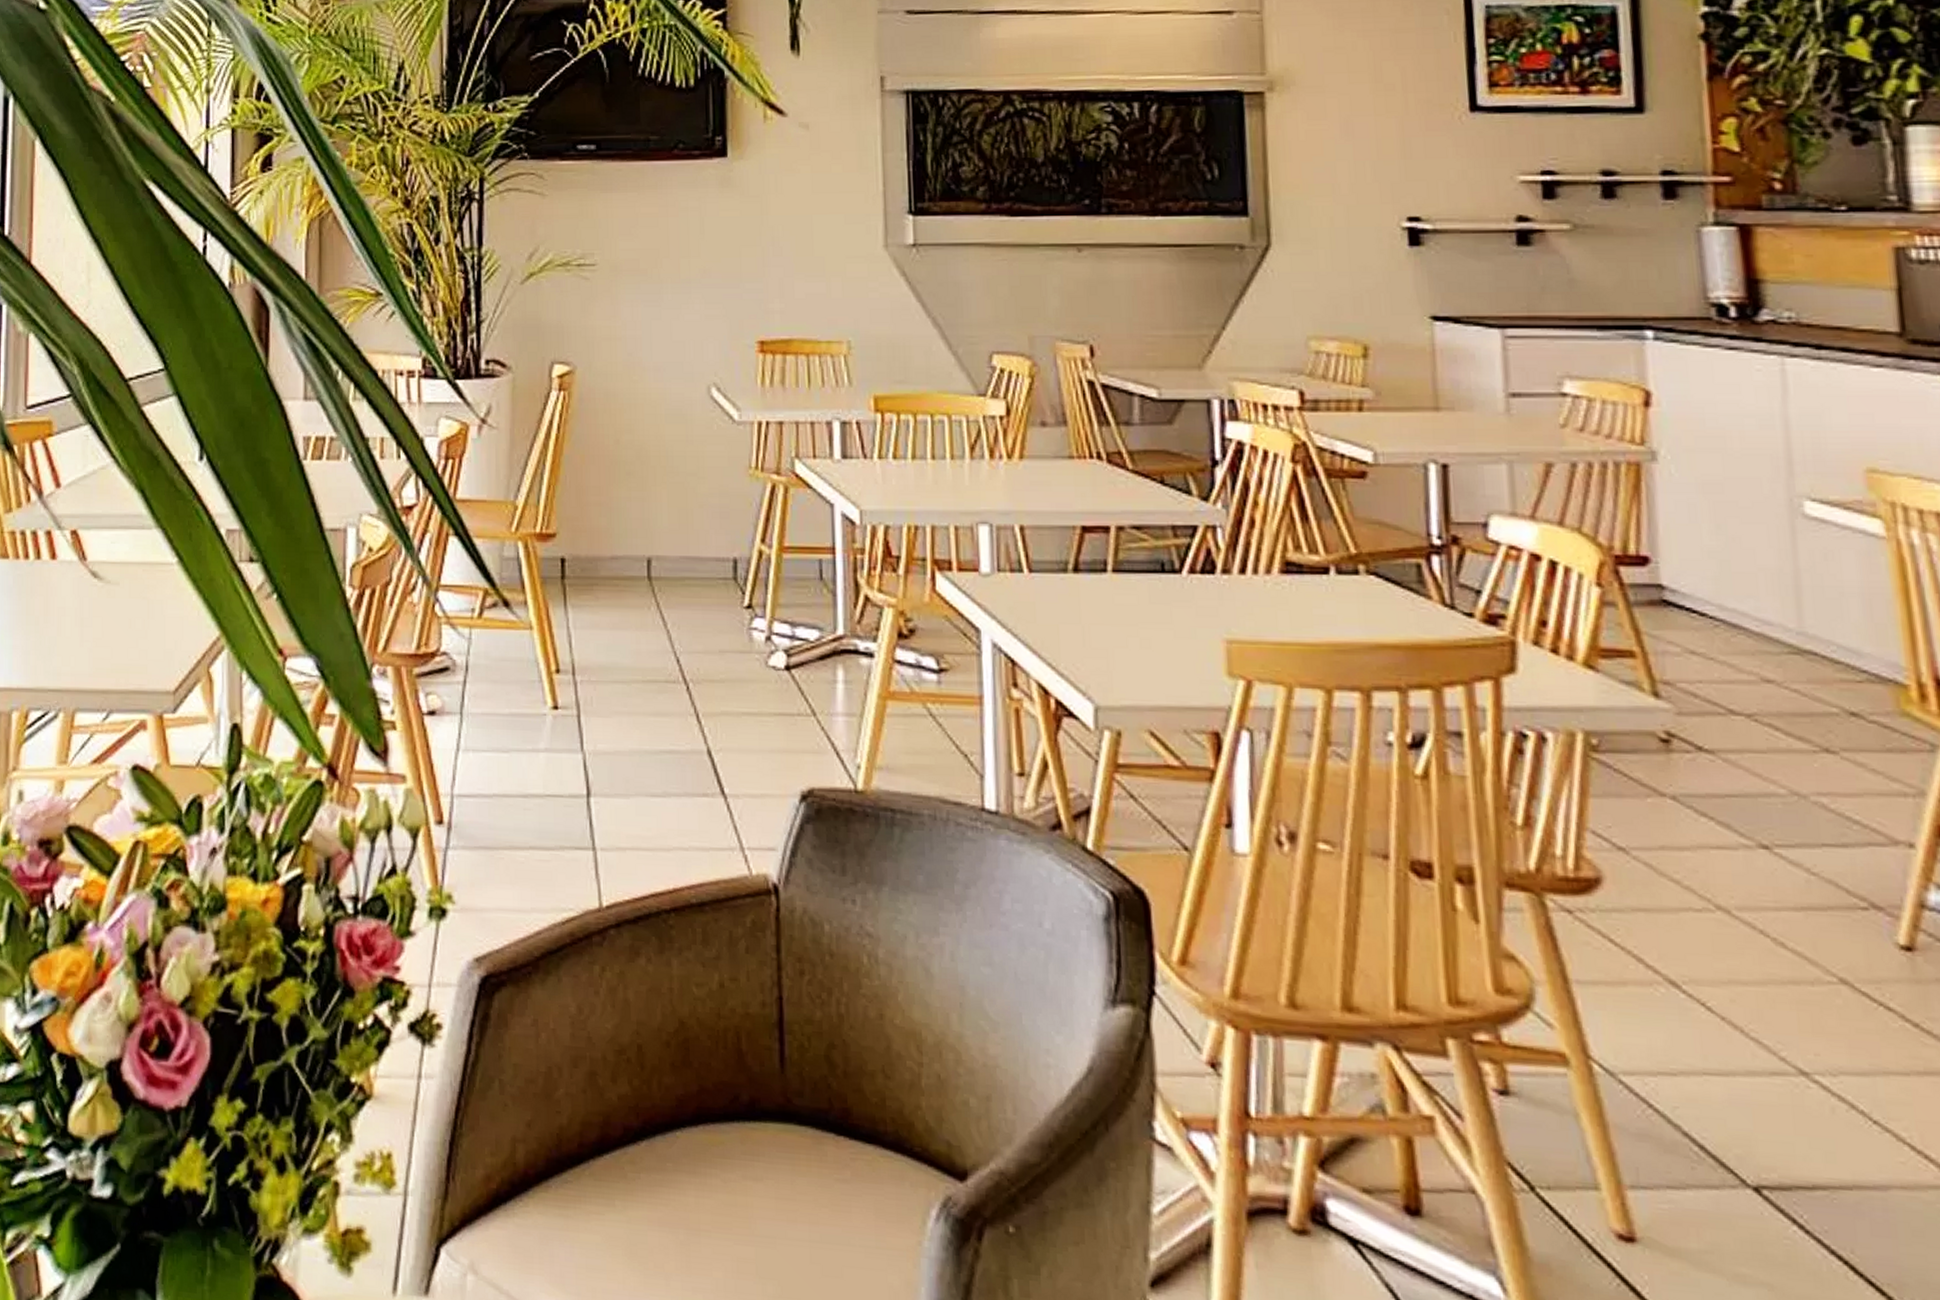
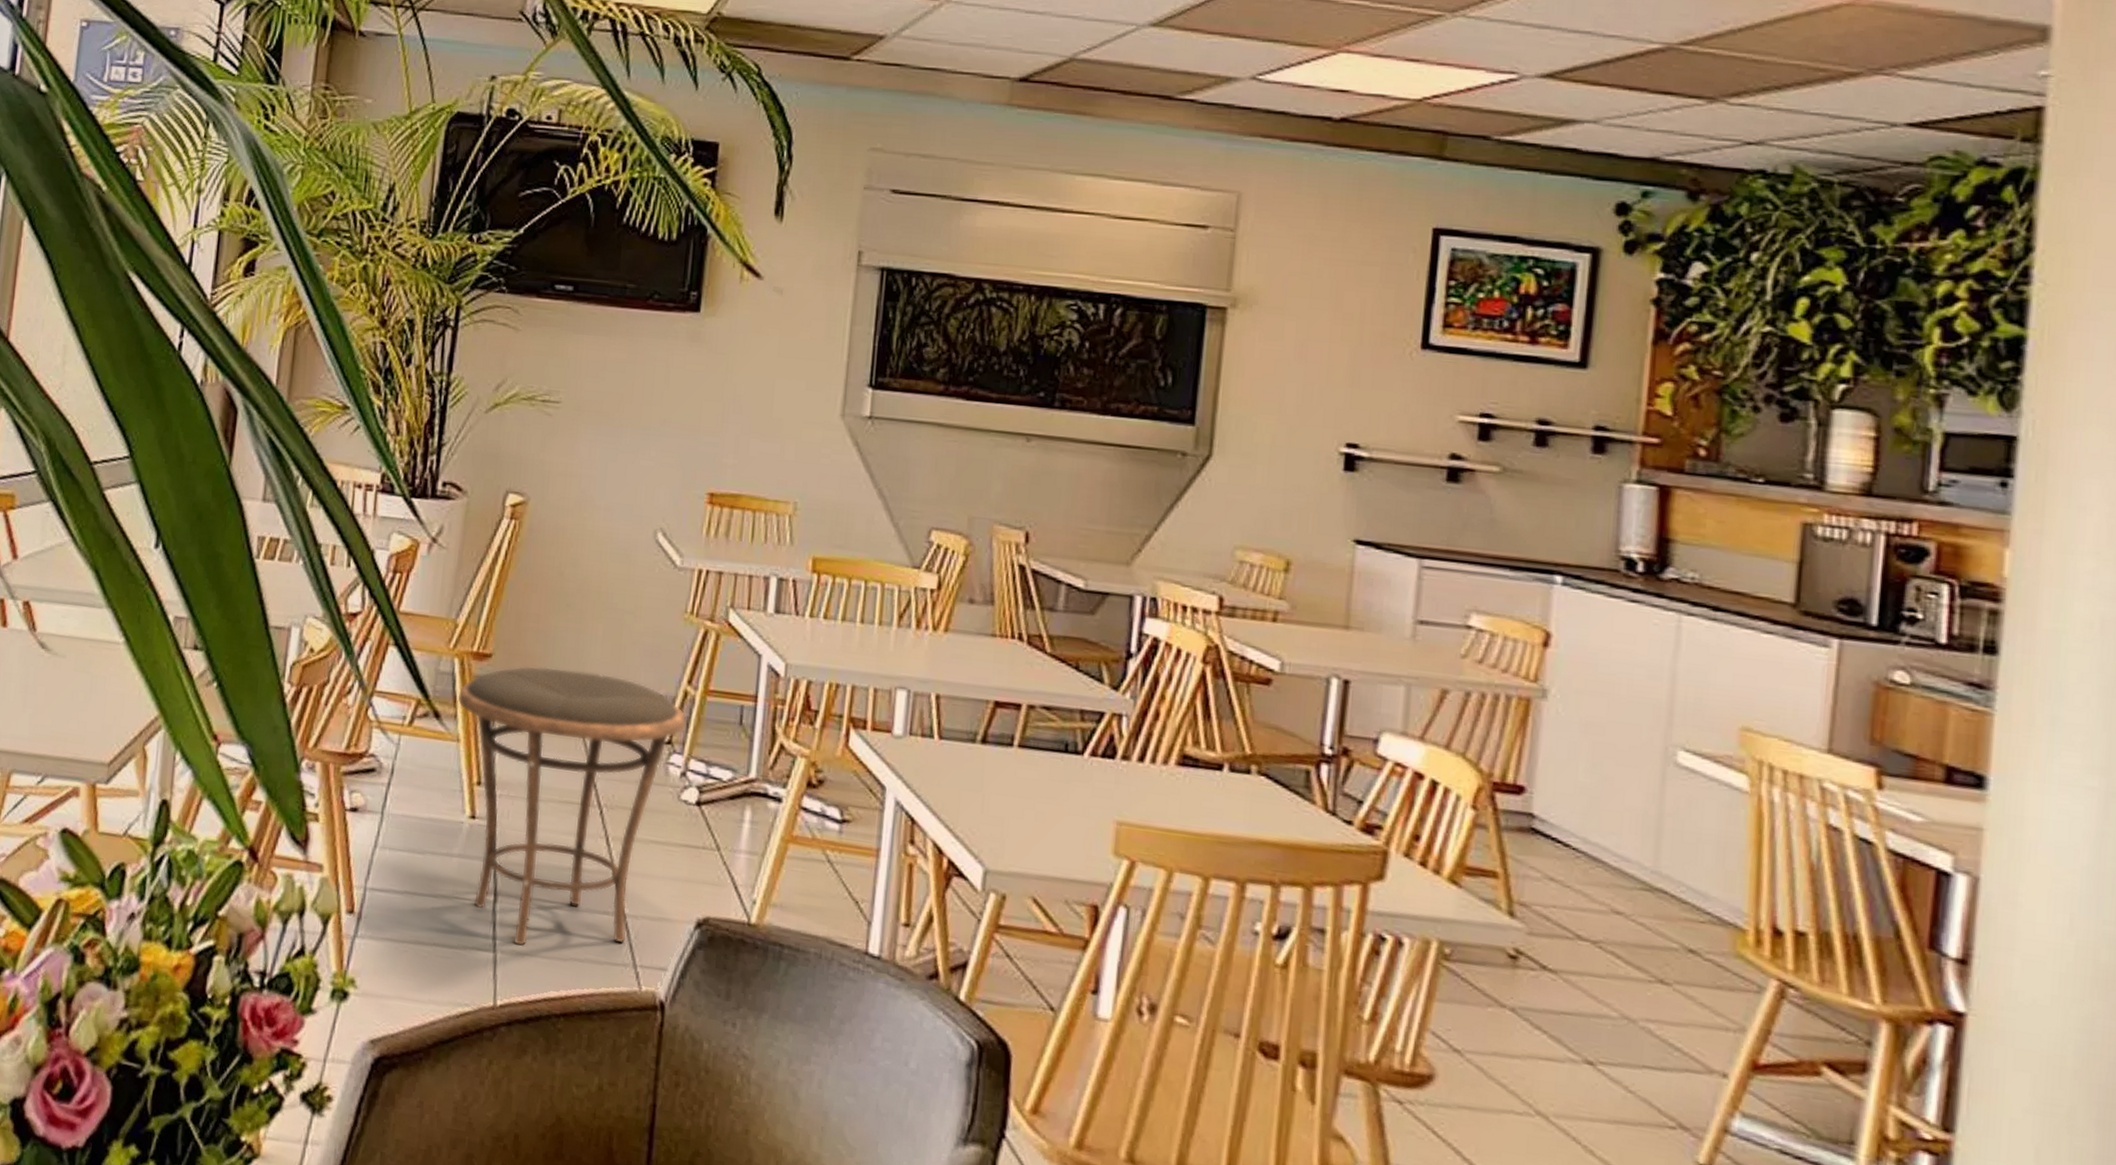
side table: none [525,541,765,840] -> present [457,666,687,946]

